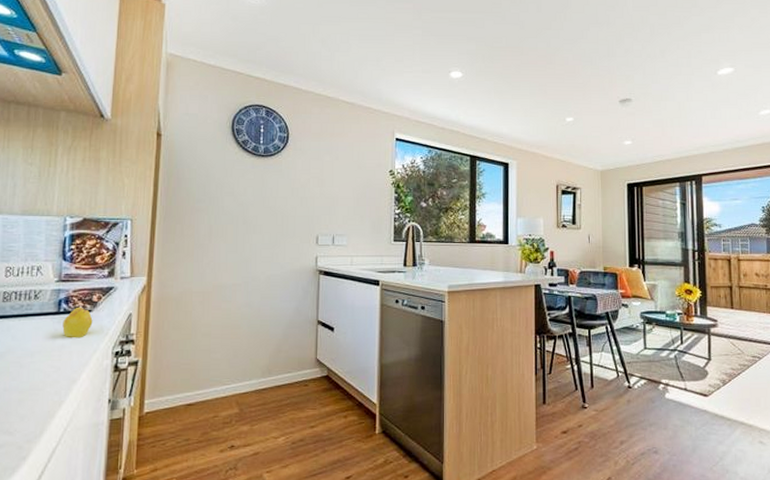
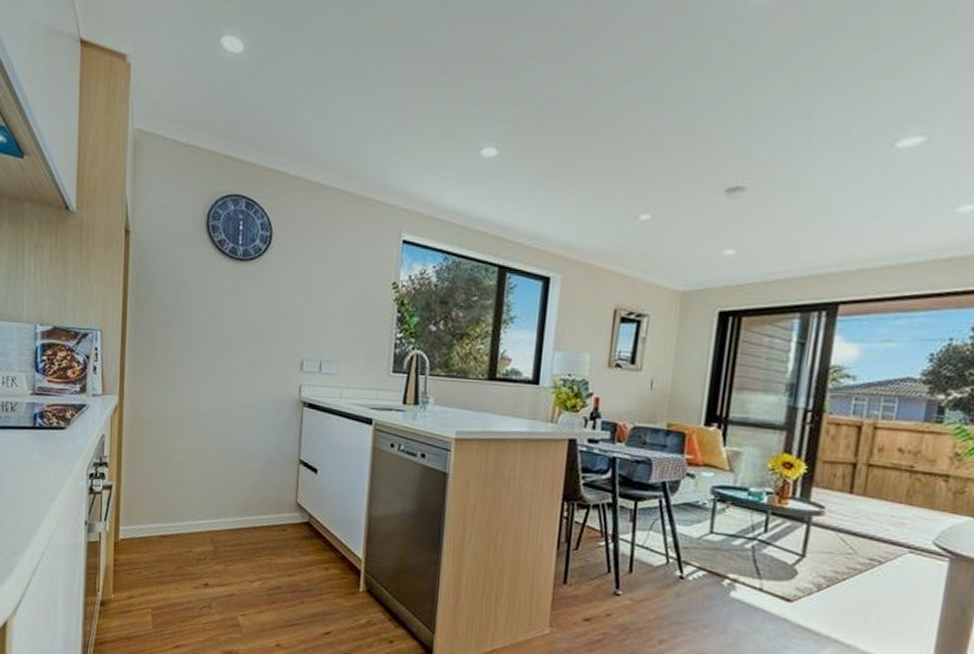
fruit: present [62,306,93,338] -> none [39,423,67,456]

